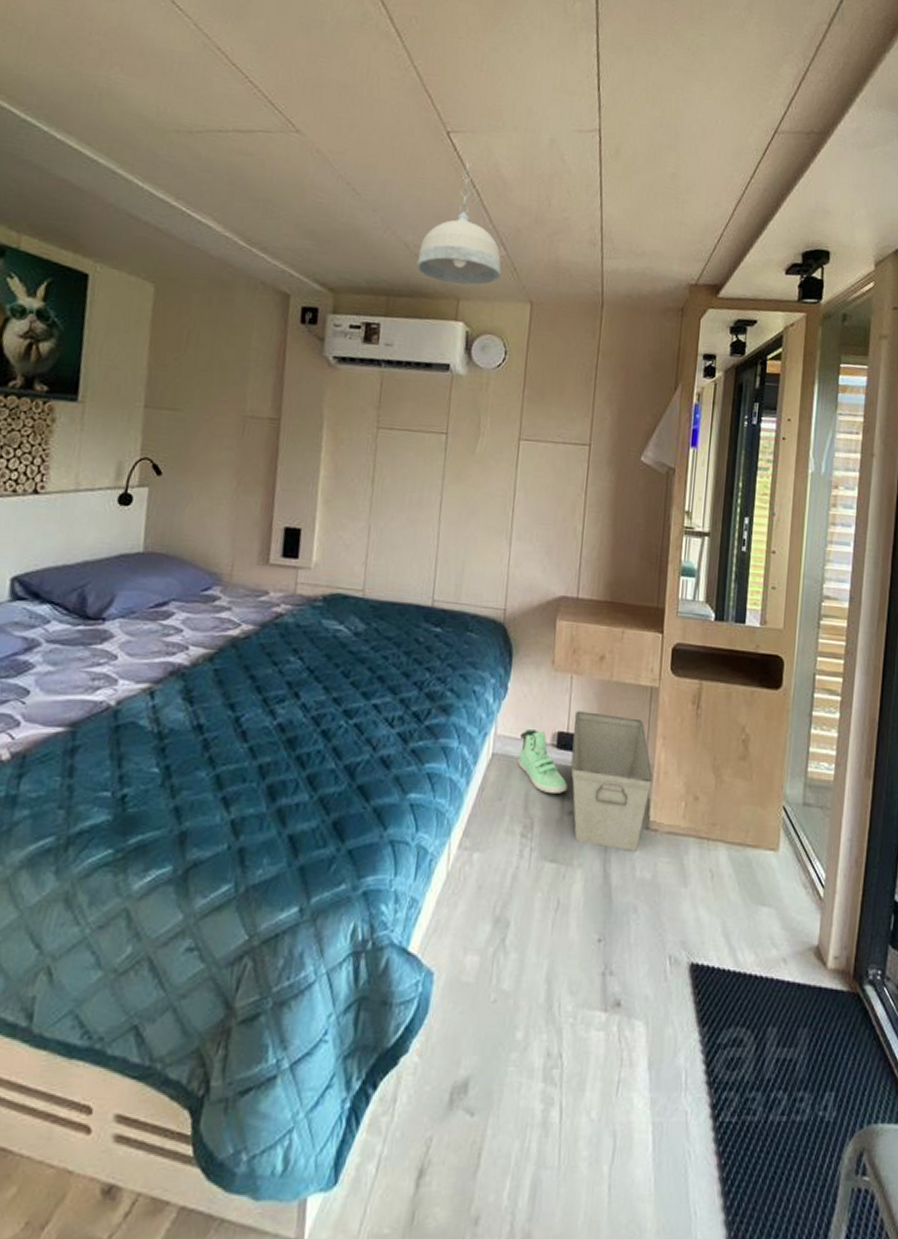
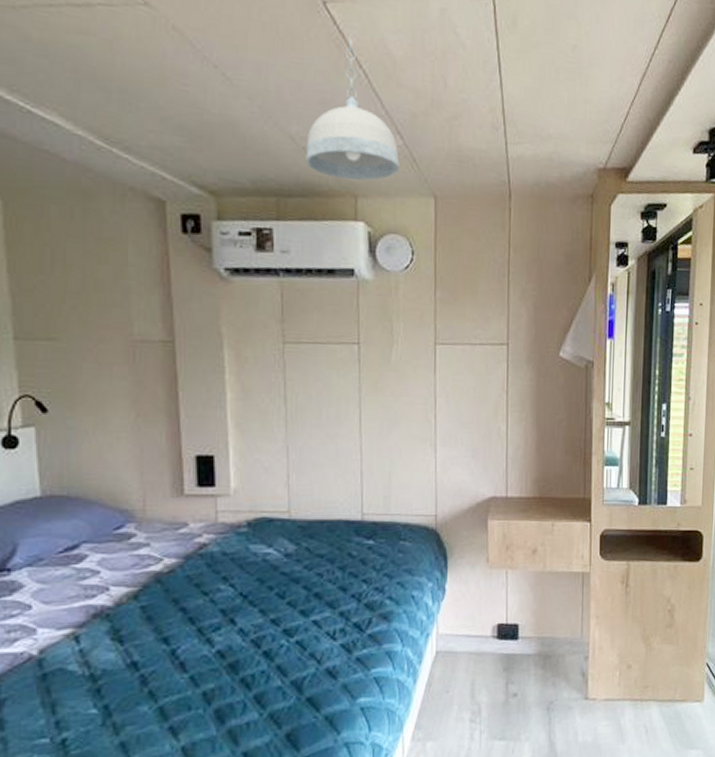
sneaker: present [518,728,568,795] -> none [461,624,510,681]
storage bin: present [571,711,654,851] -> none [512,602,589,721]

